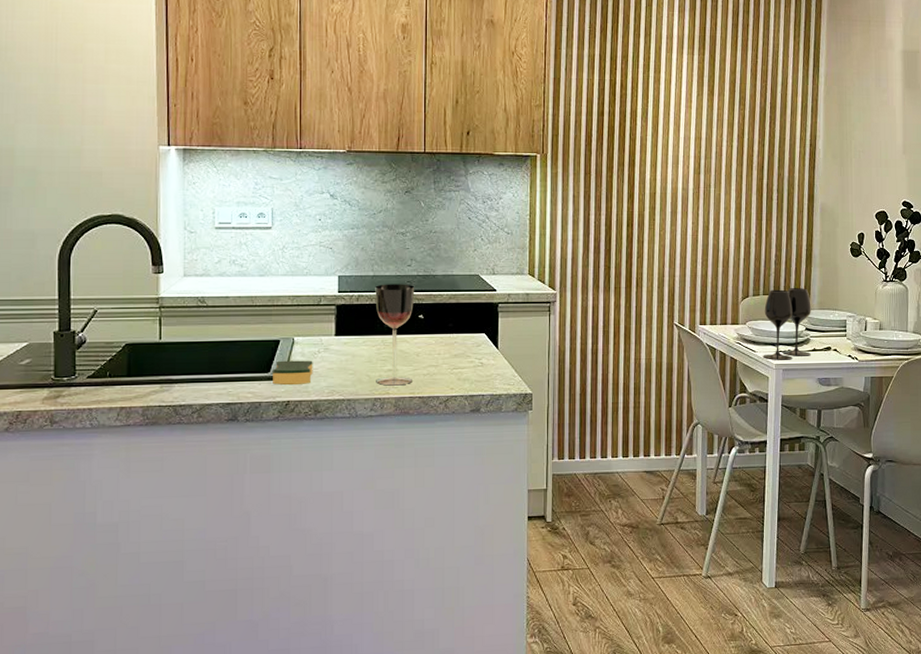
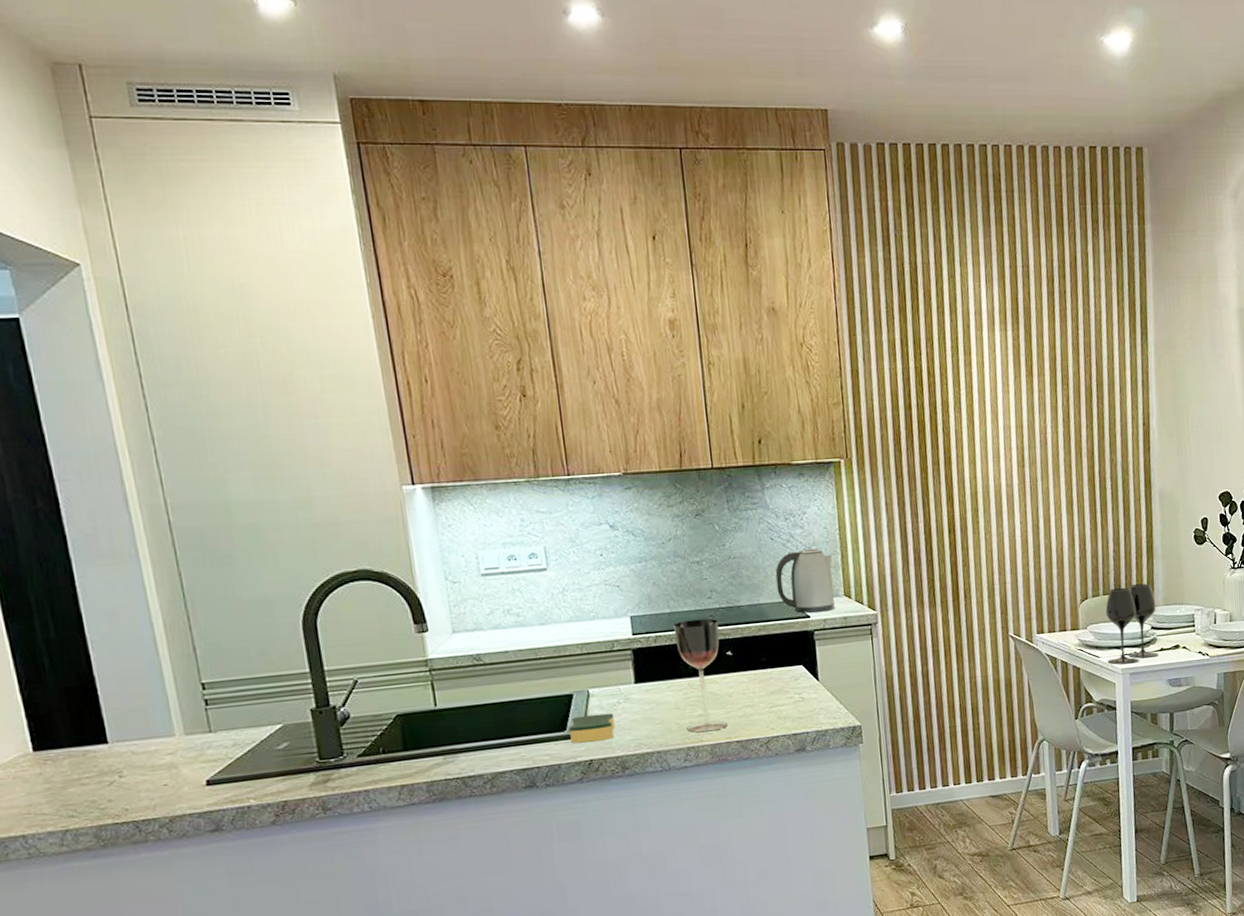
kettle: none [469,230,521,288] -> present [775,548,835,614]

